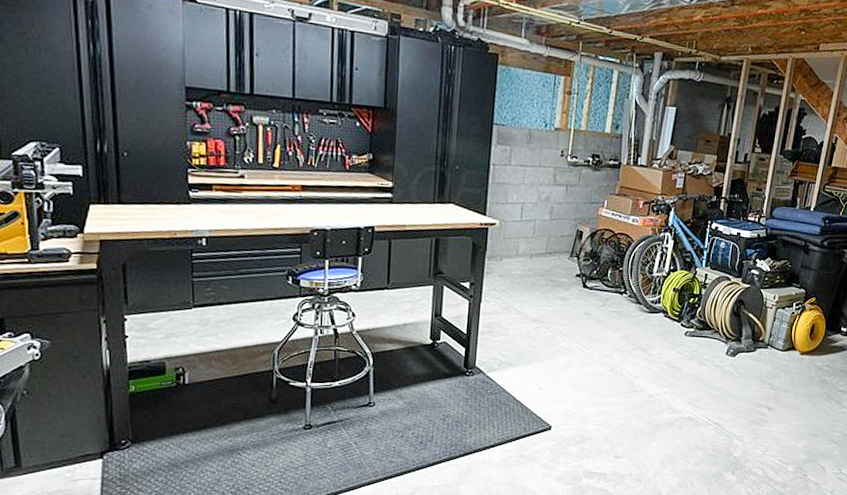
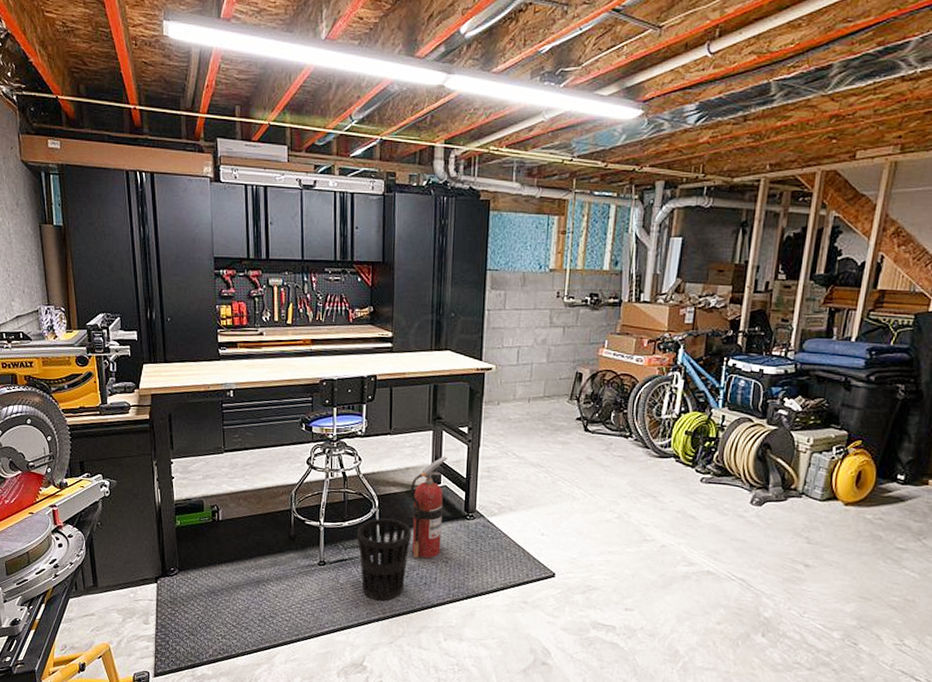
wastebasket: none [348,377,409,463] -> present [357,518,412,601]
fire extinguisher: none [407,311,448,417] -> present [410,456,448,559]

